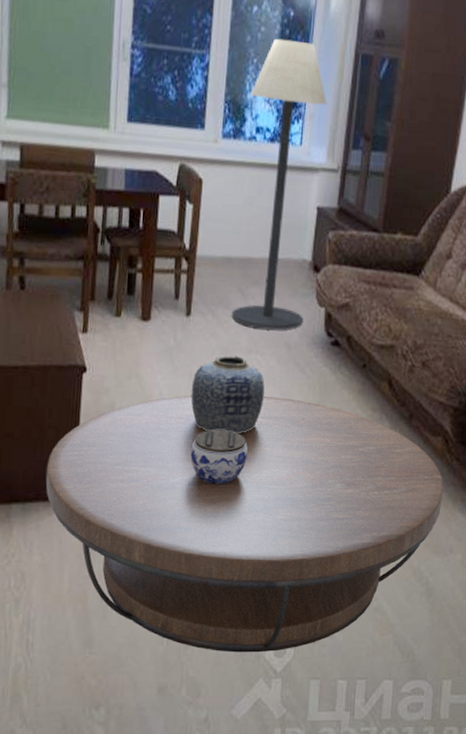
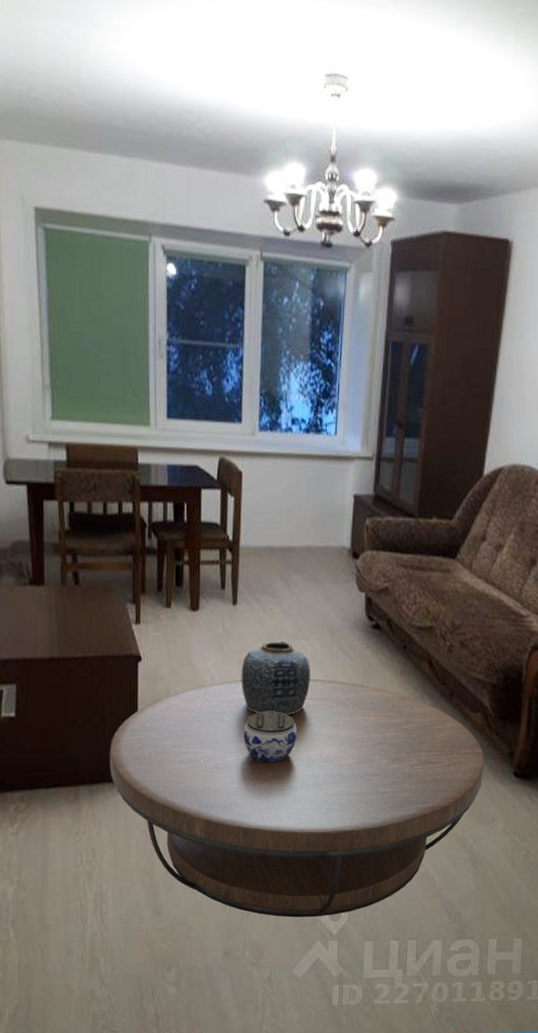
floor lamp: present [231,38,327,330] -> none [276,329,360,615]

